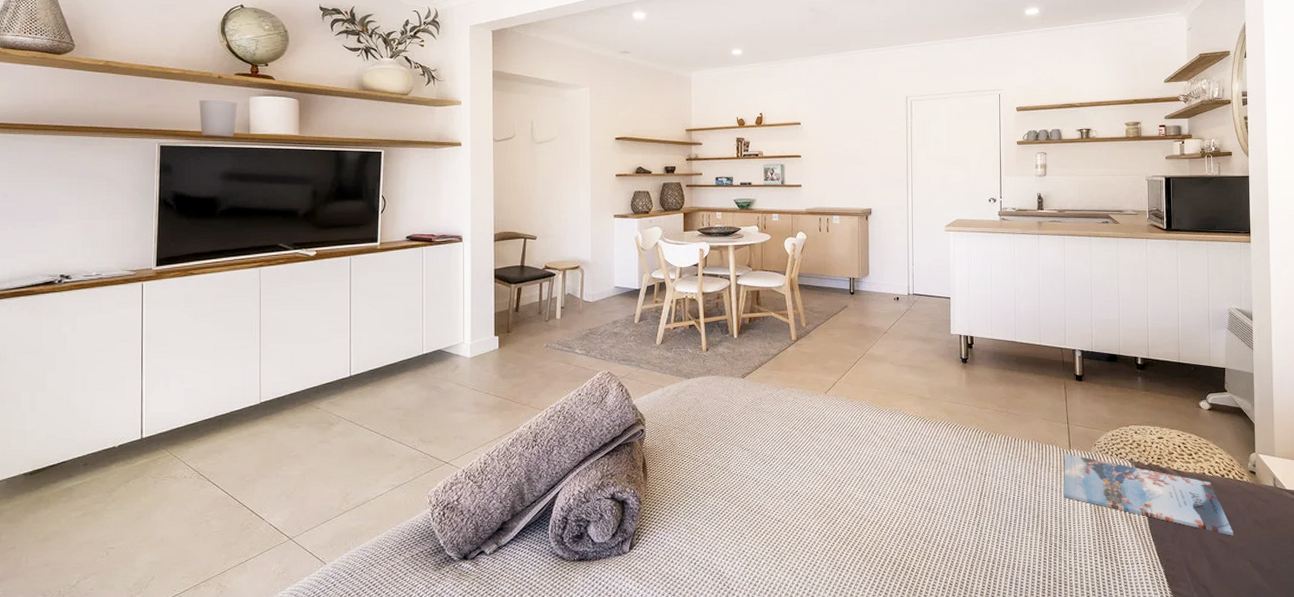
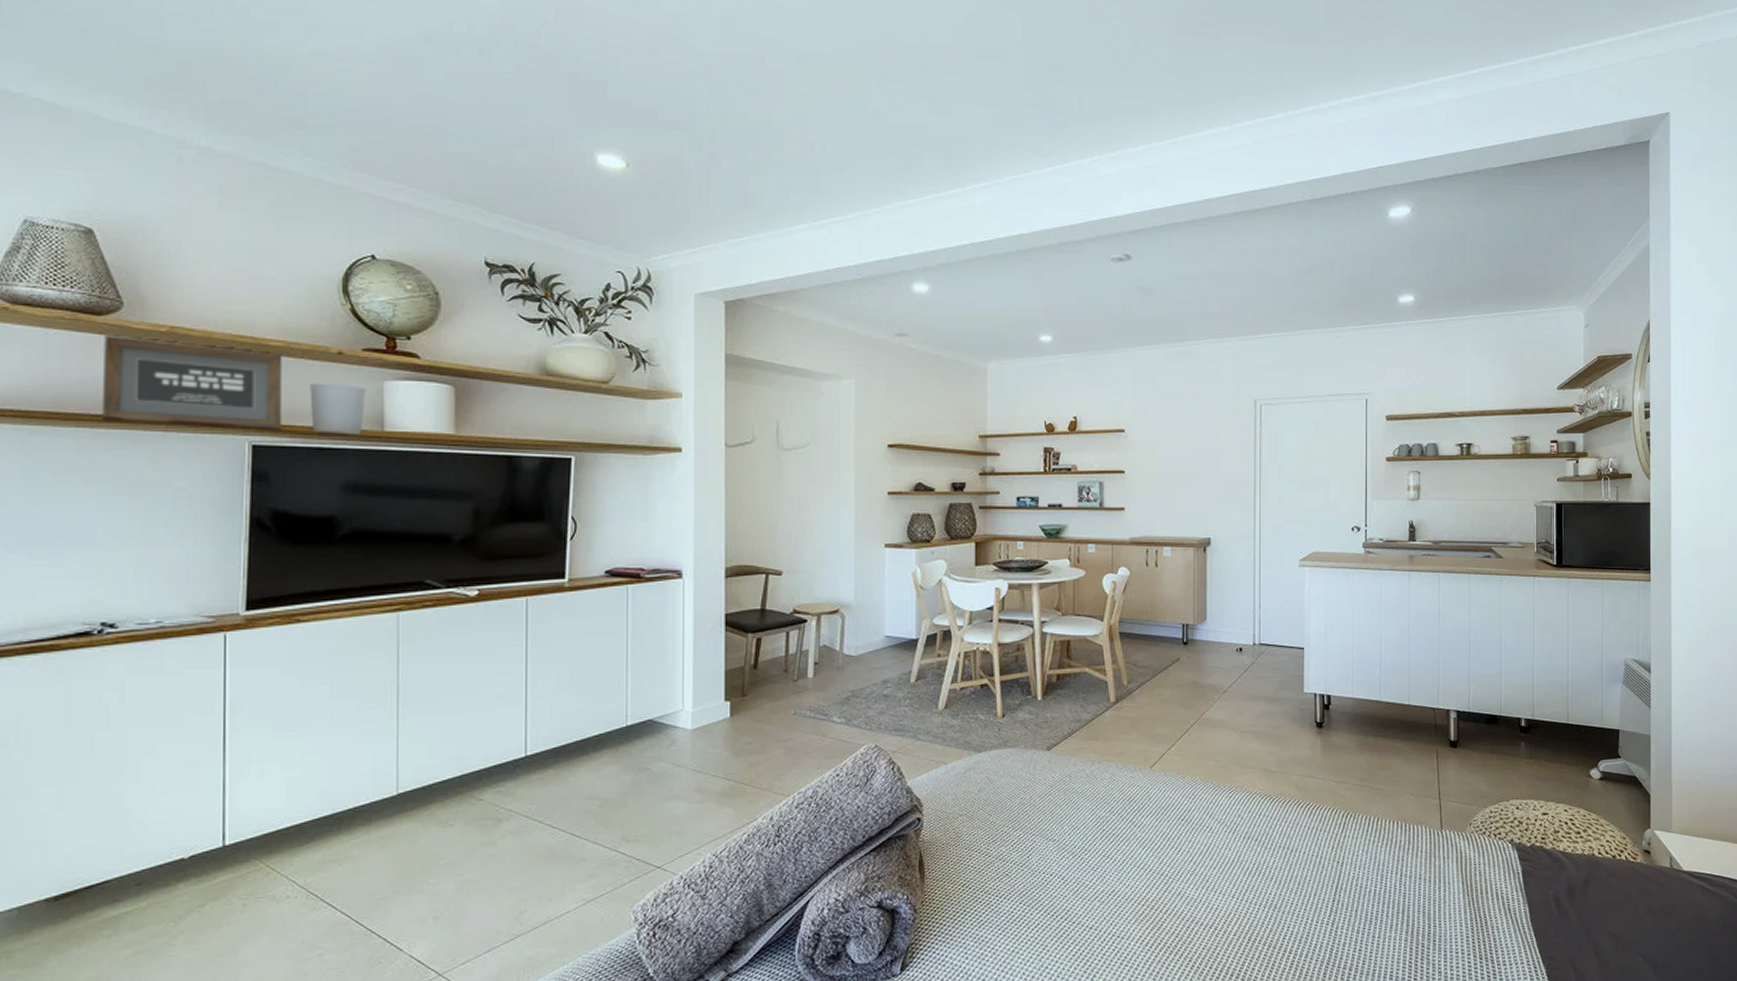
picture frame: none [61,68,181,134] -> present [101,334,283,430]
magazine: present [1063,454,1233,536] -> none [1433,835,1624,928]

